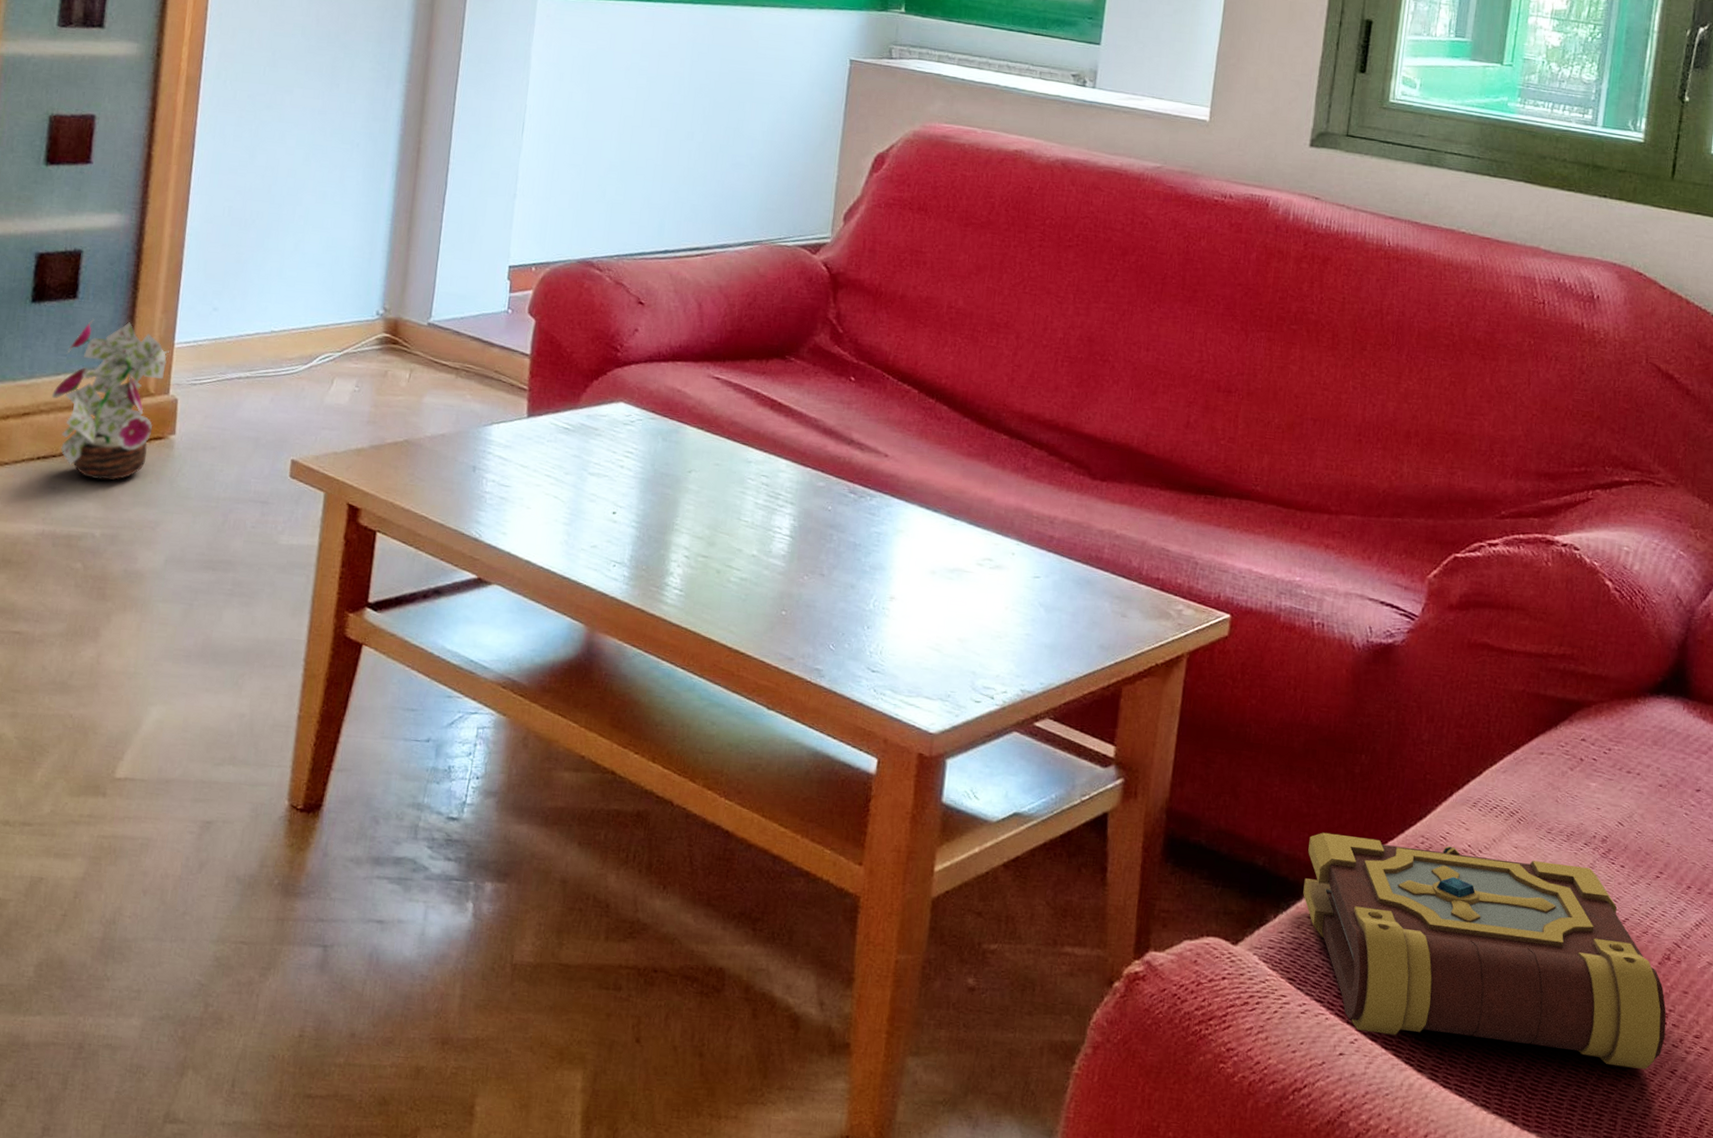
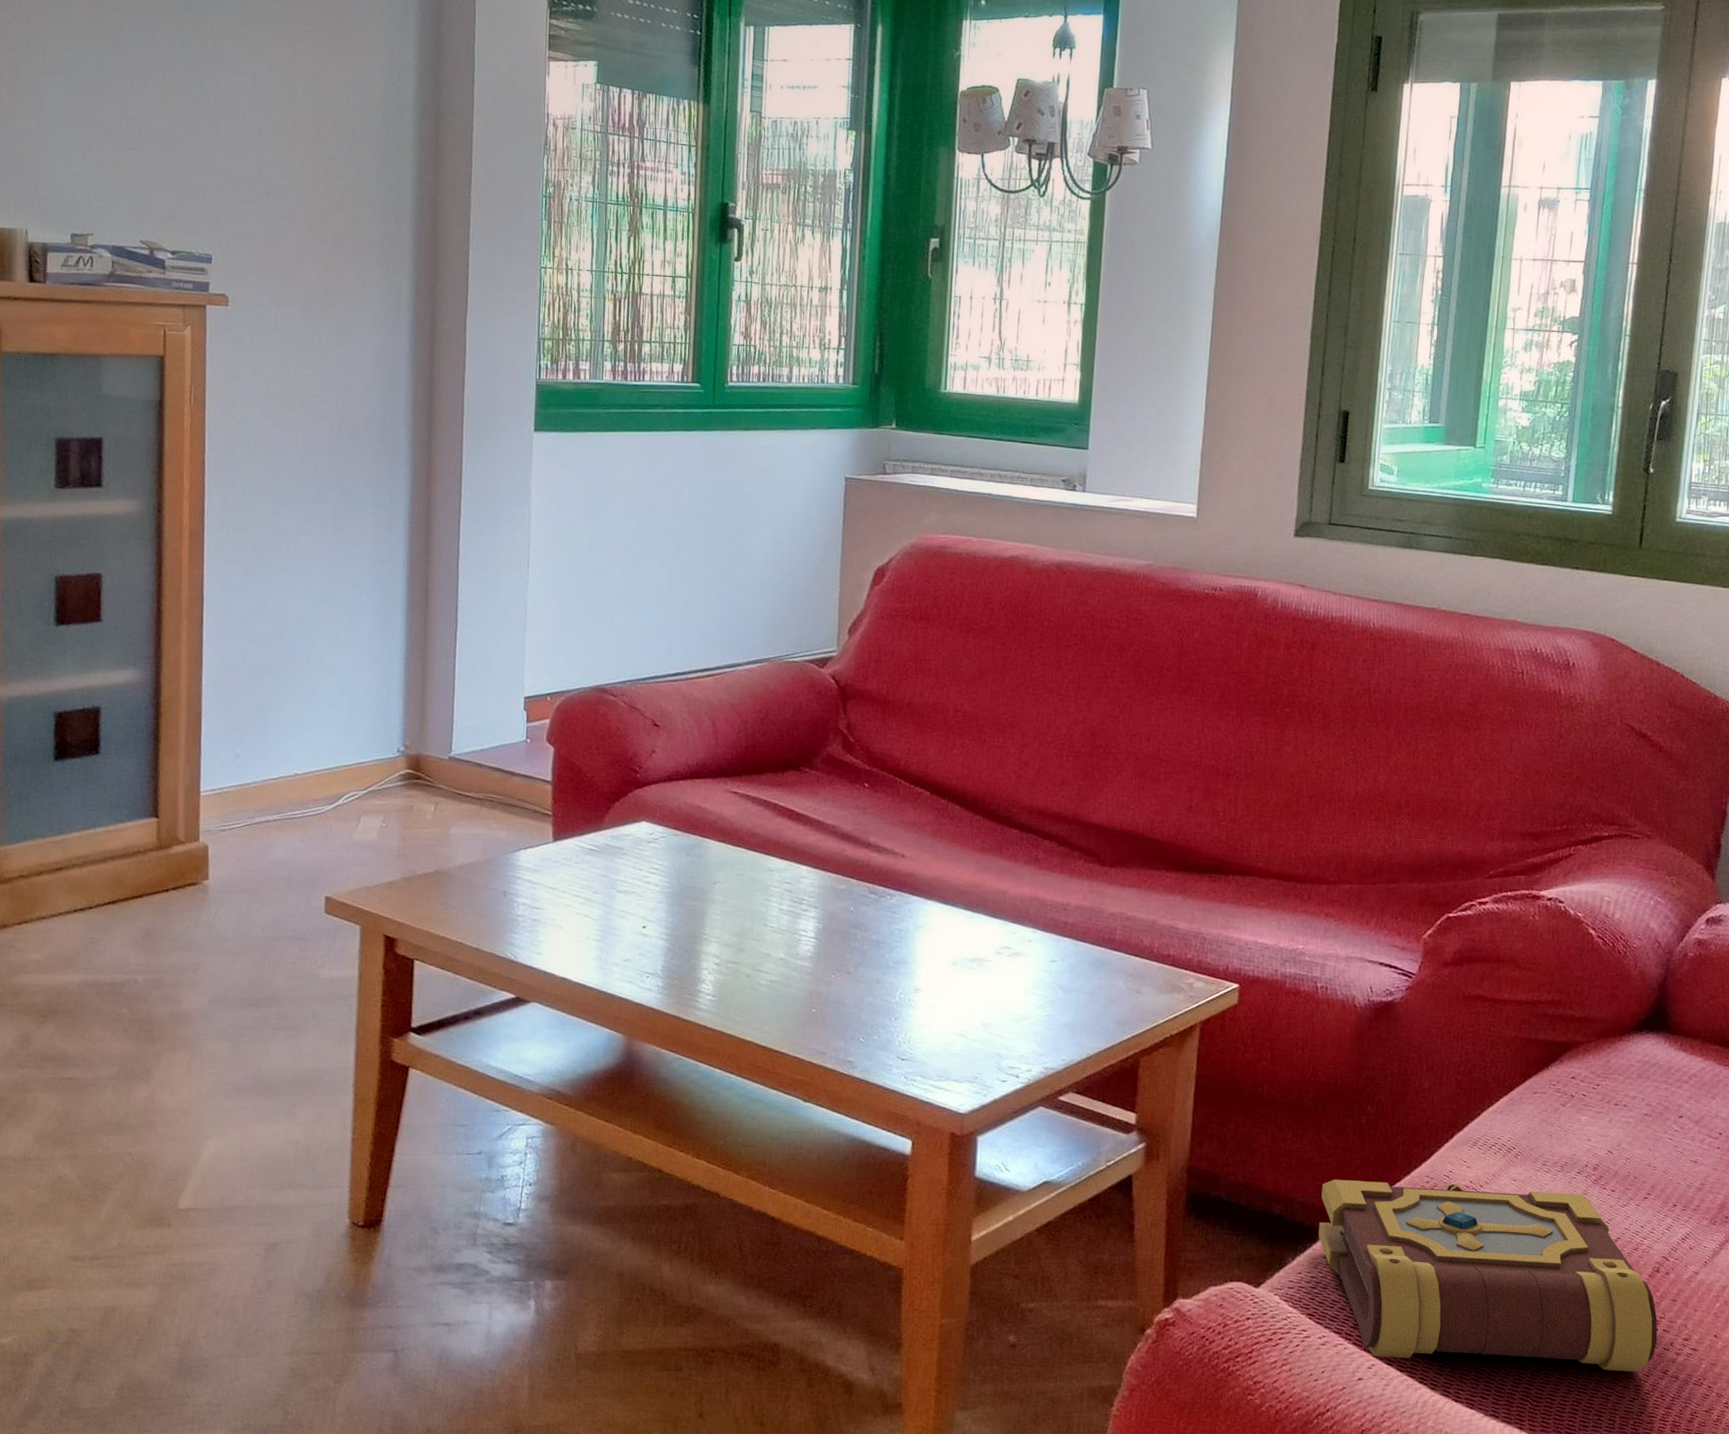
decorative plant: present [52,318,169,481] -> none [83,772,196,928]

